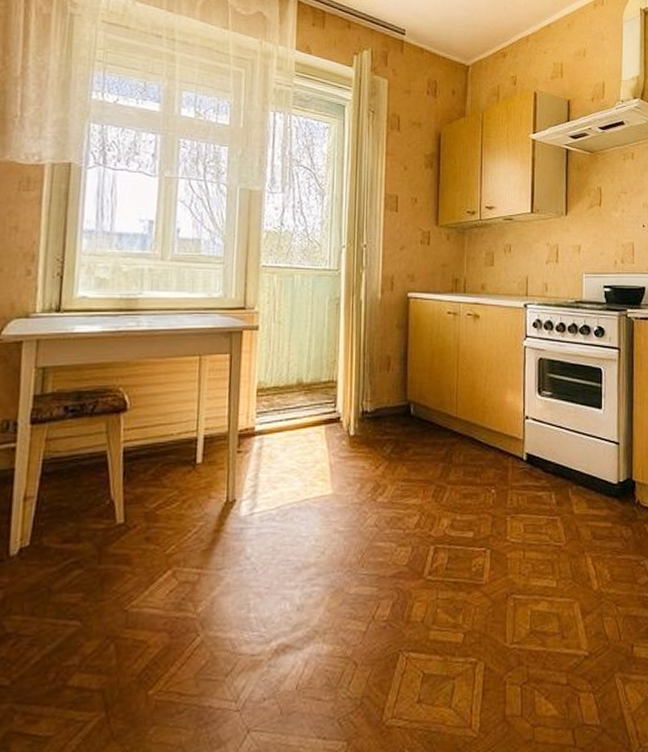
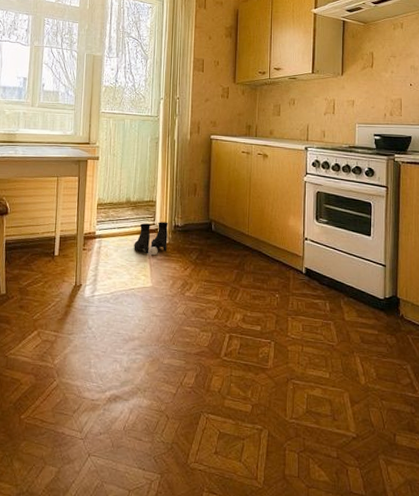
boots: none [308,407,354,453] -> present [134,222,168,256]

